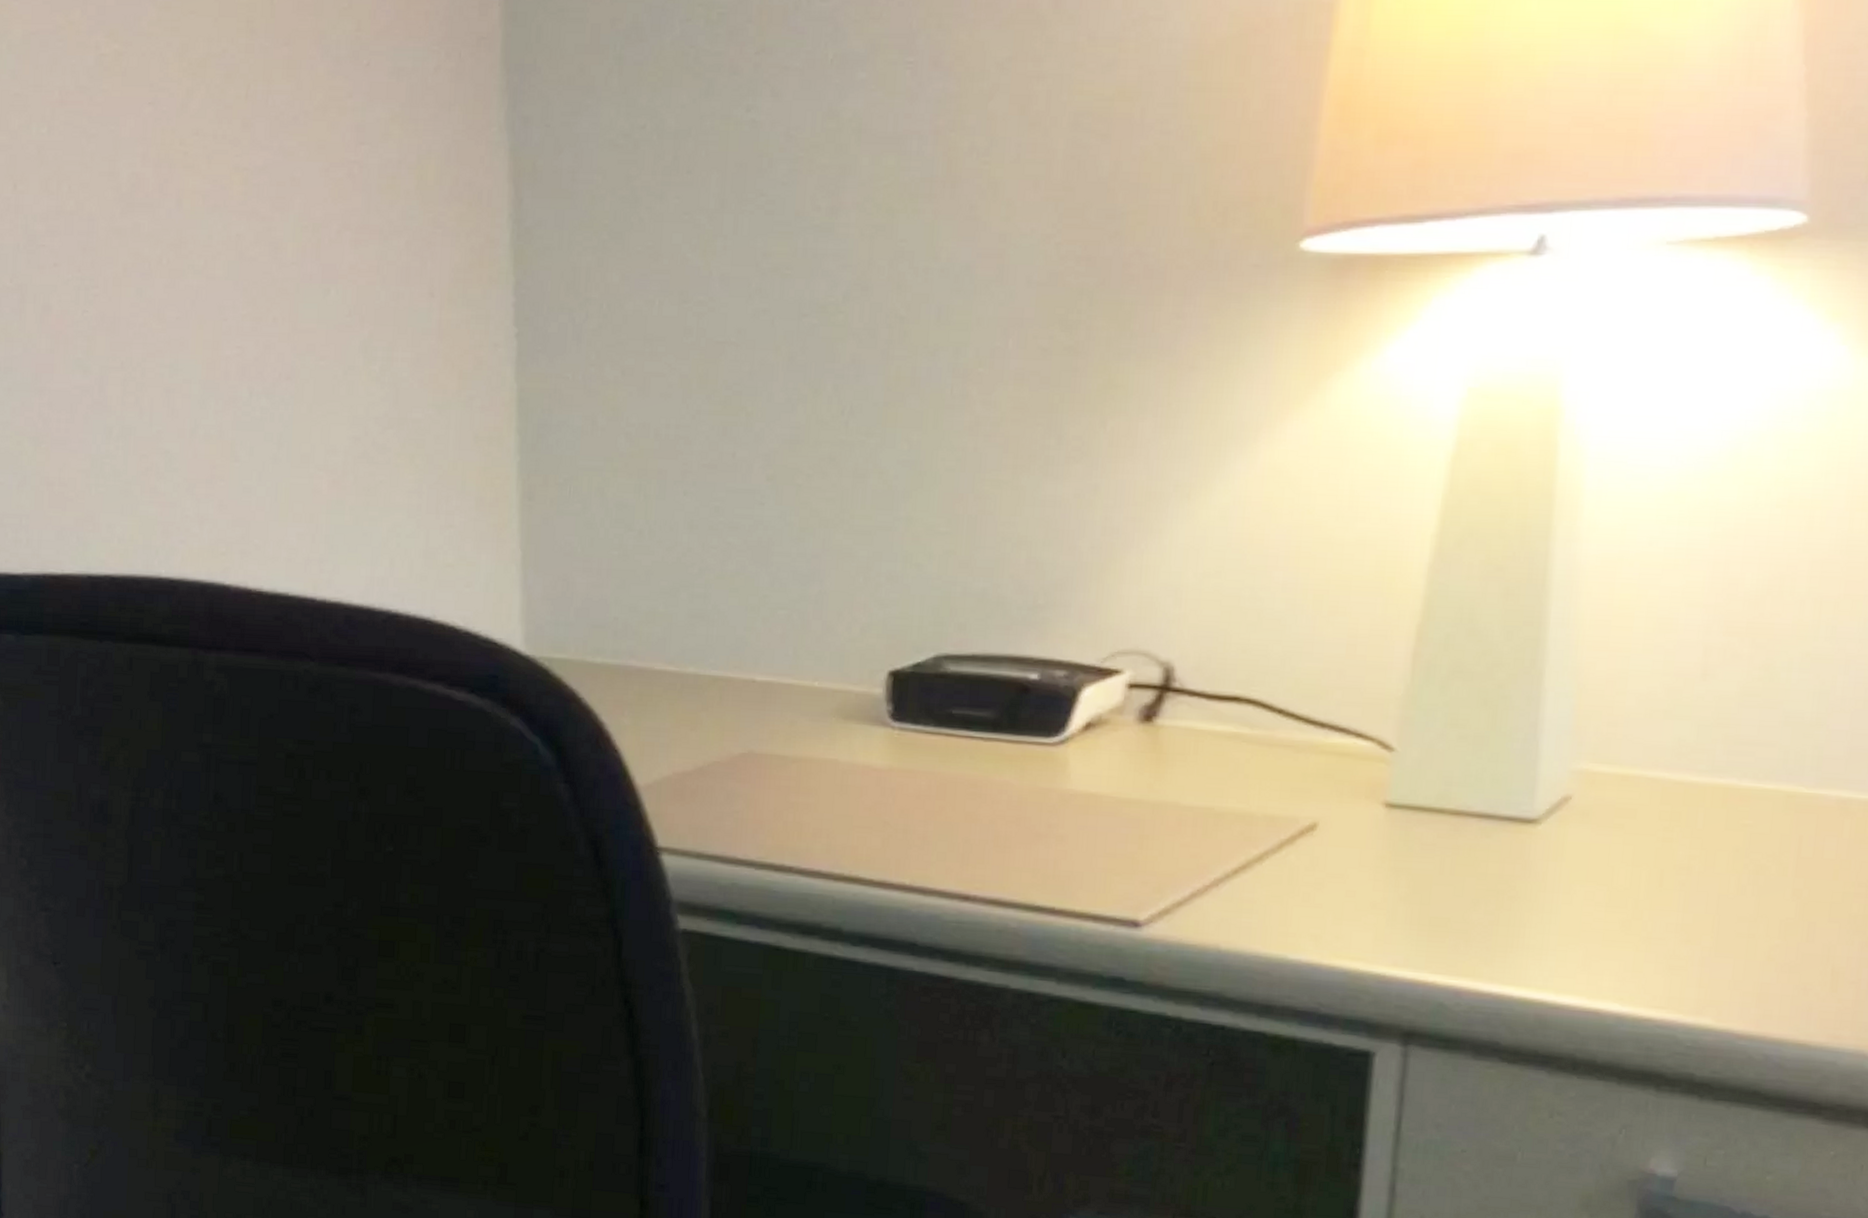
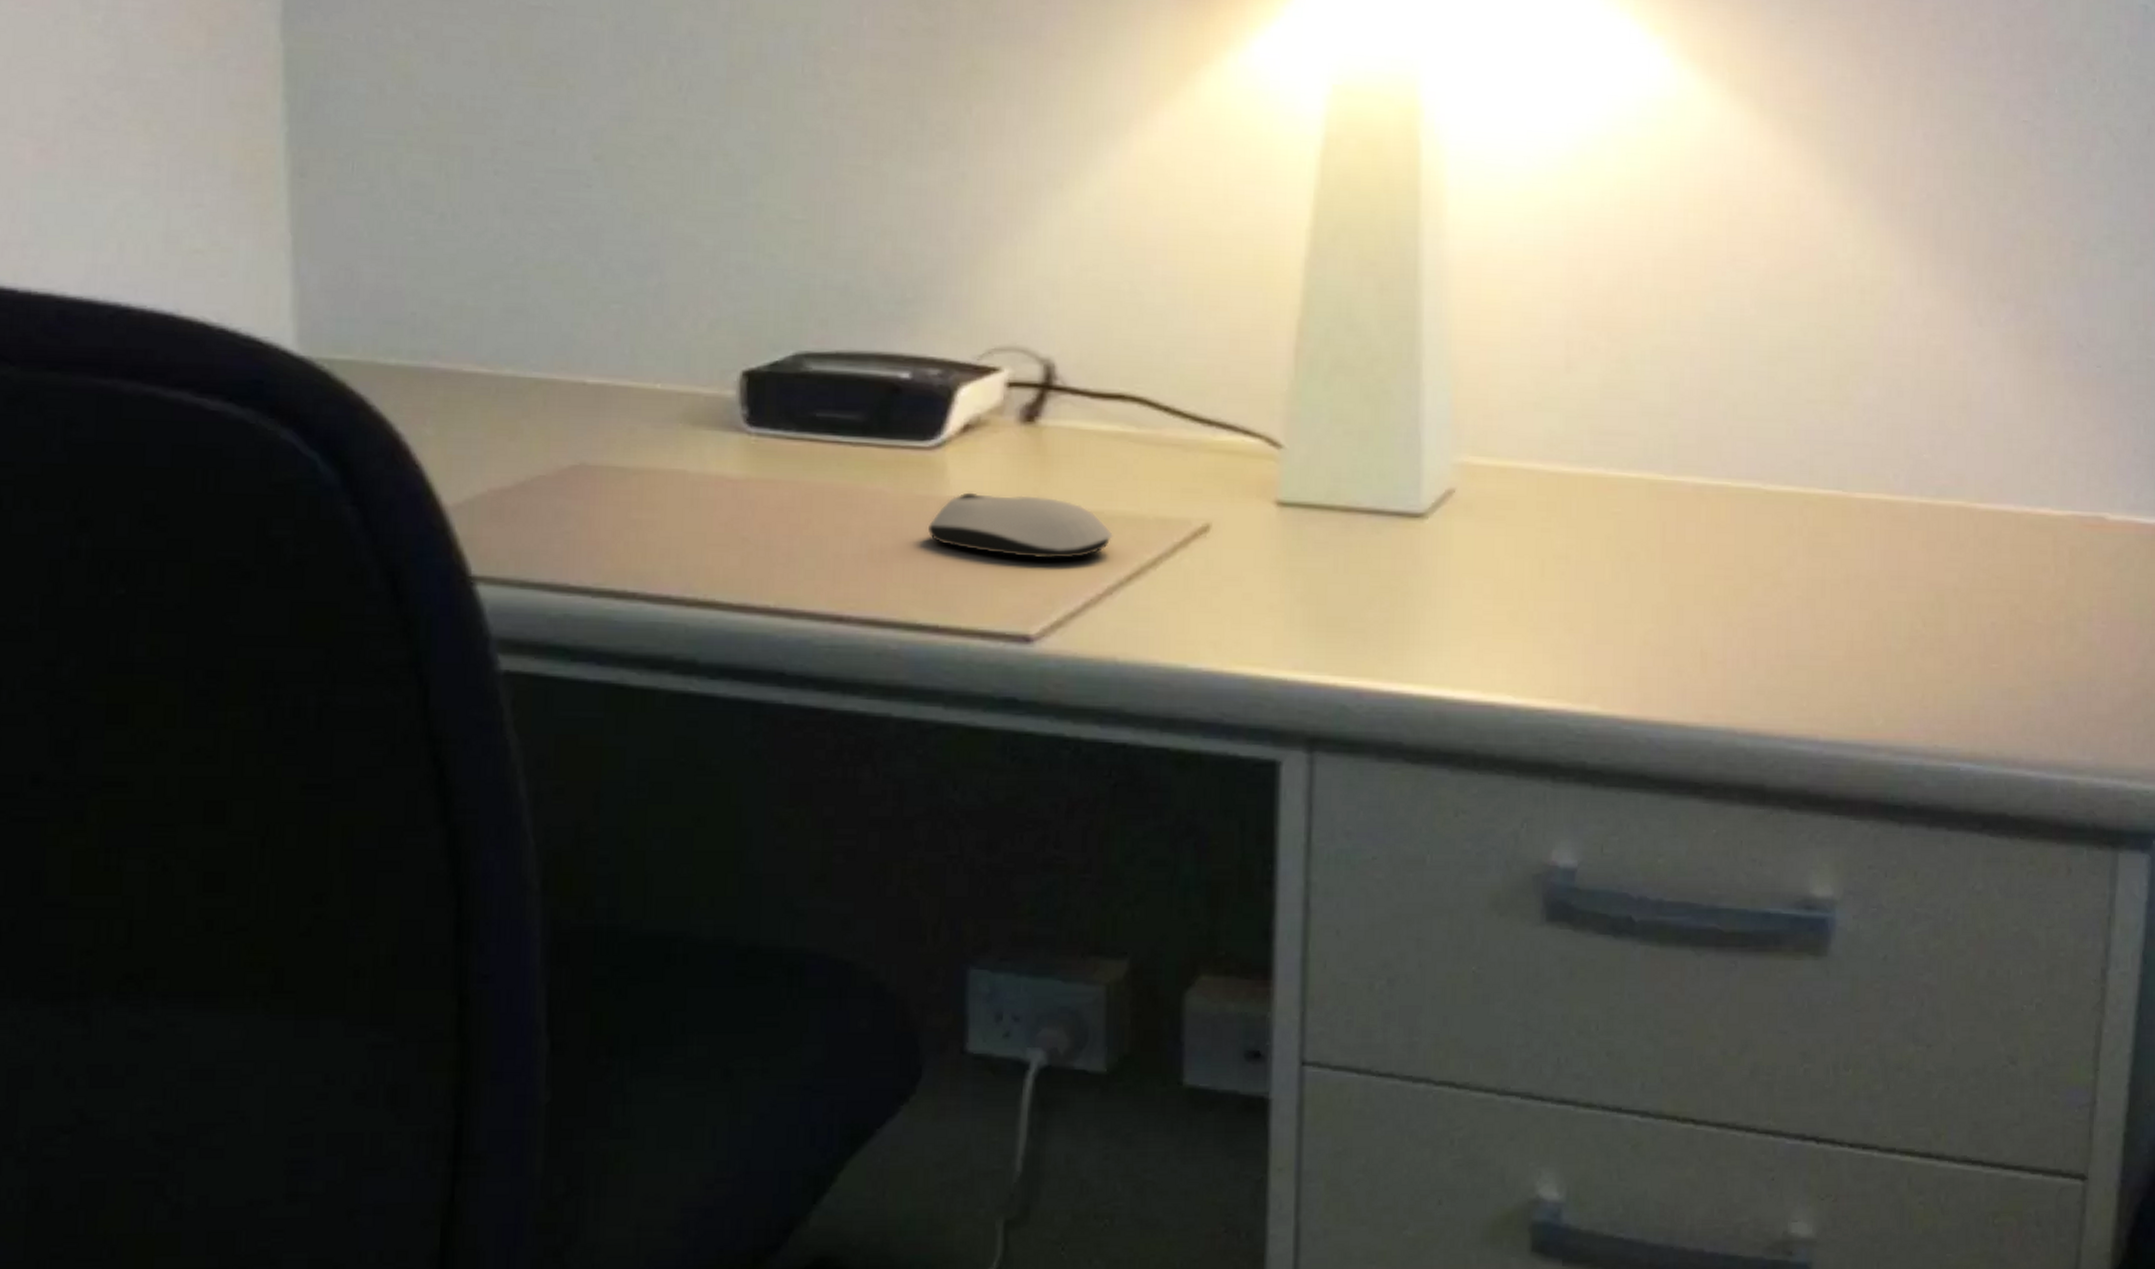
computer mouse: none [1049,786,1222,851] -> present [928,492,1113,559]

